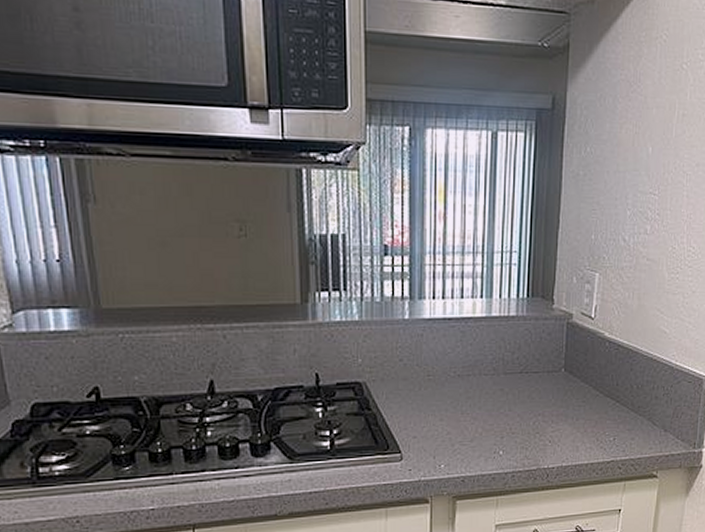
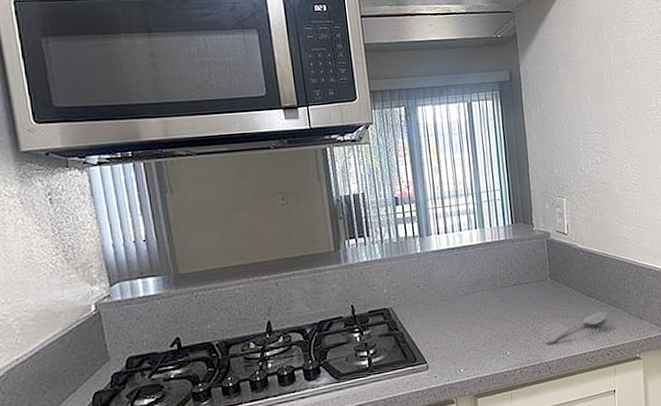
spoon: none [546,417,627,448] -> present [545,311,608,344]

